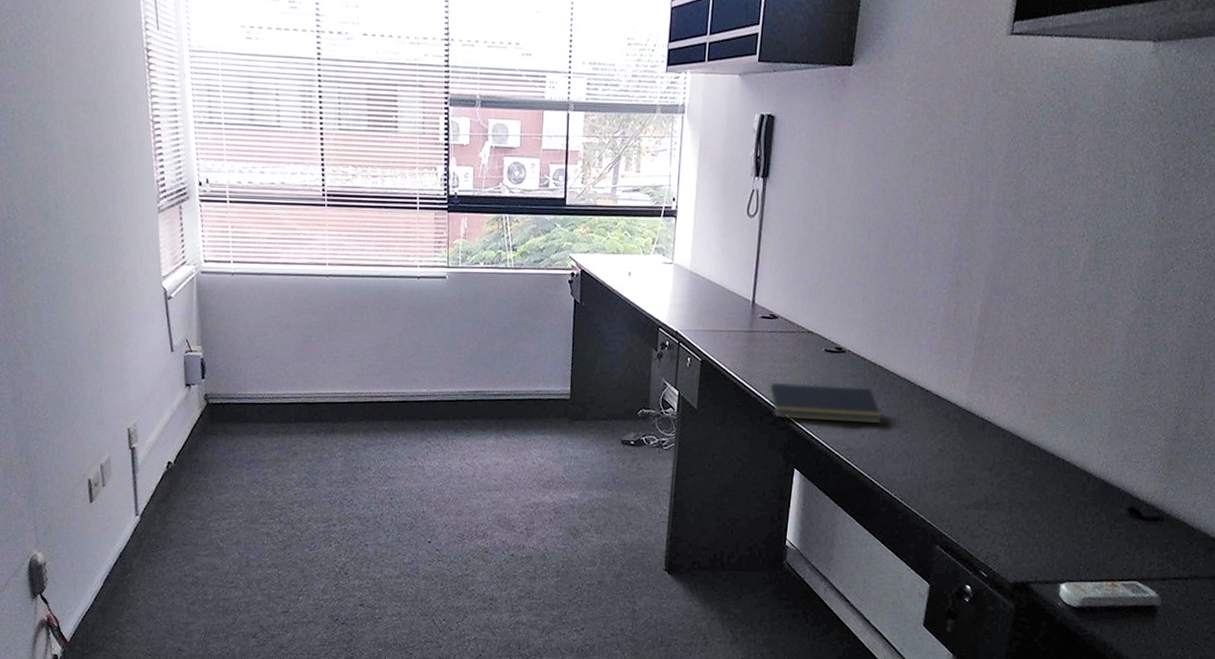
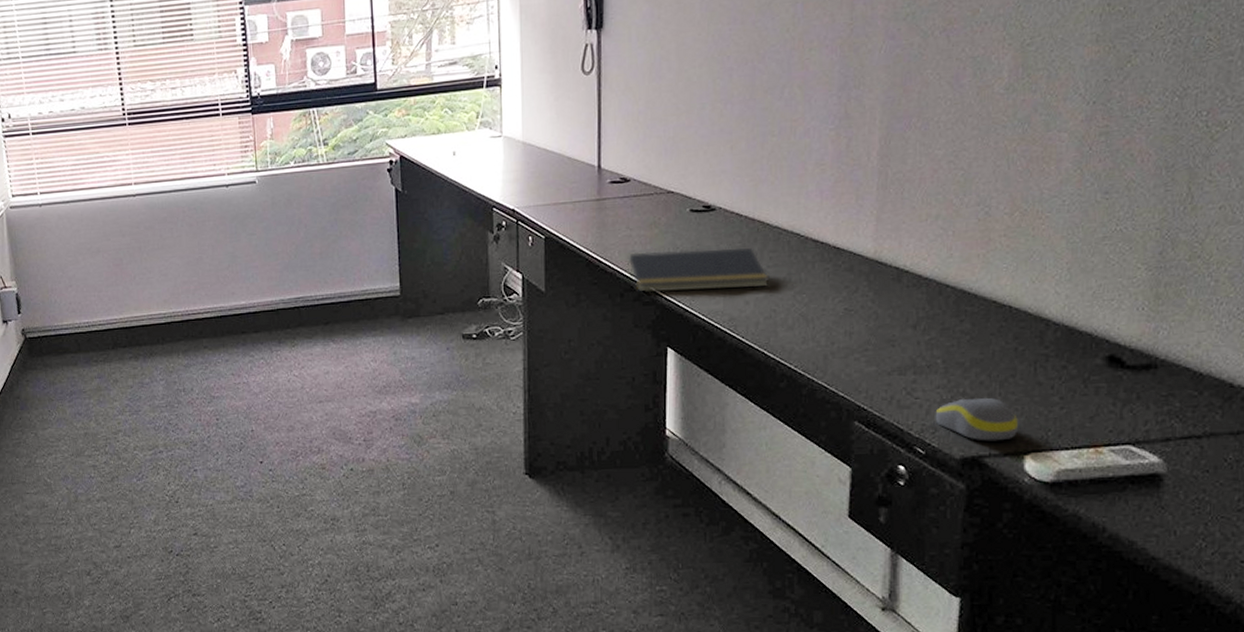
computer mouse: none [998,534,1059,571] -> present [935,398,1018,441]

